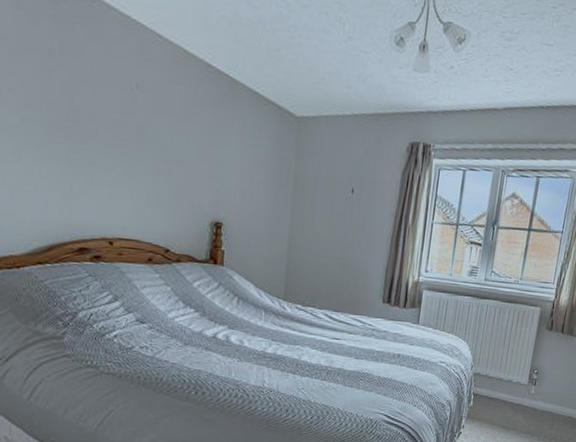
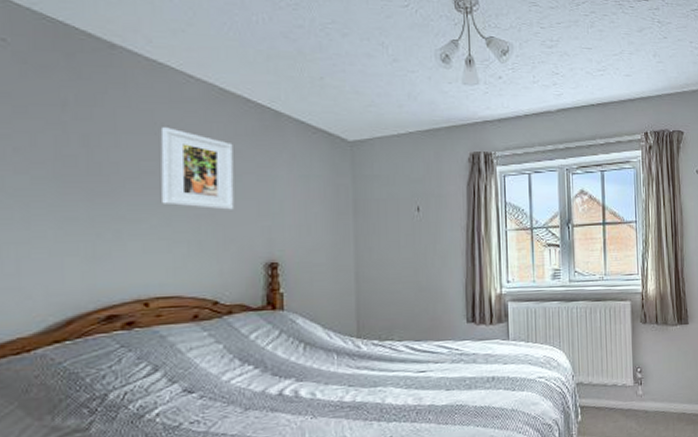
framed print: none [128,83,192,169] -> present [160,127,235,210]

